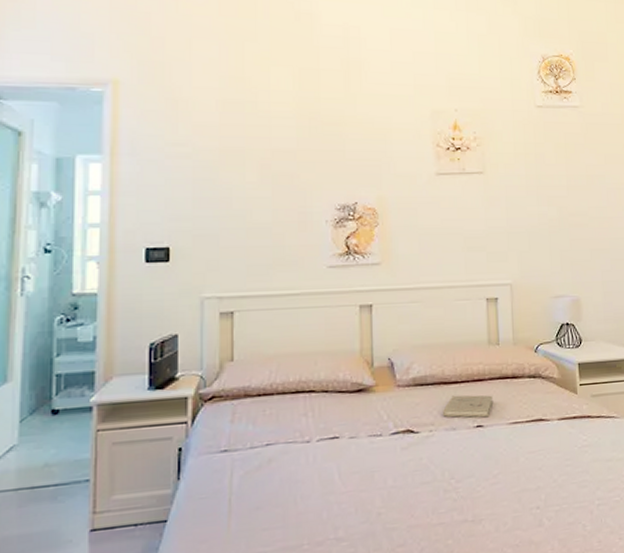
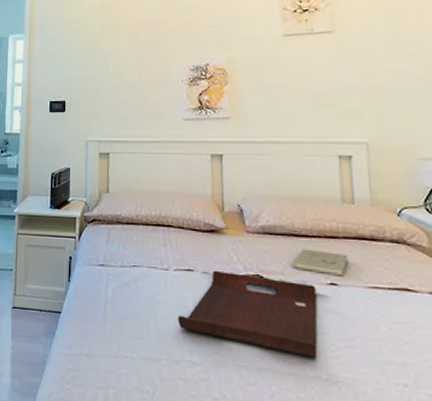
serving tray: none [321,430,465,505] -> present [178,270,318,359]

